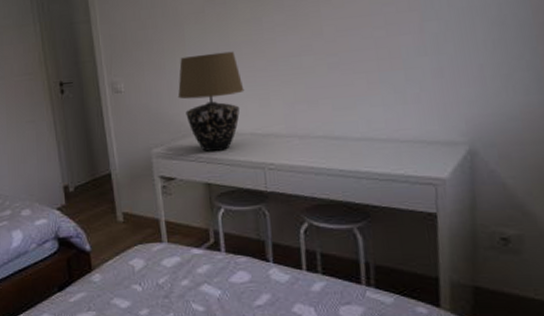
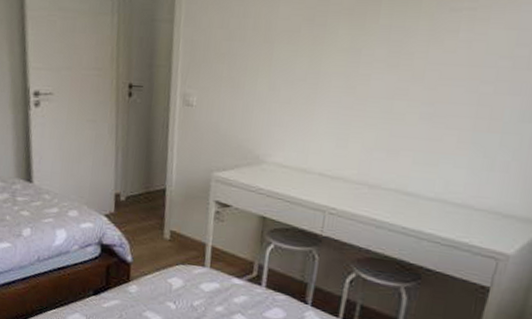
table lamp: present [177,51,245,152] -> none [251,79,324,187]

